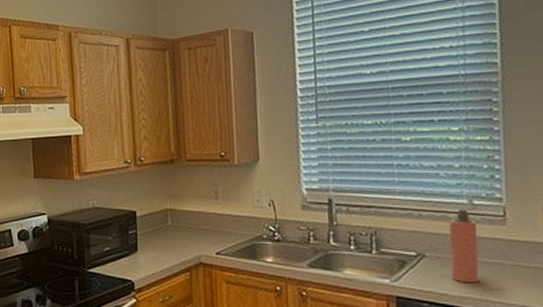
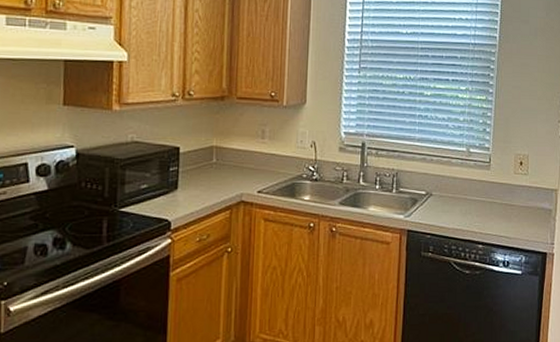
spray bottle: present [449,209,479,283] -> none [449,155,471,218]

